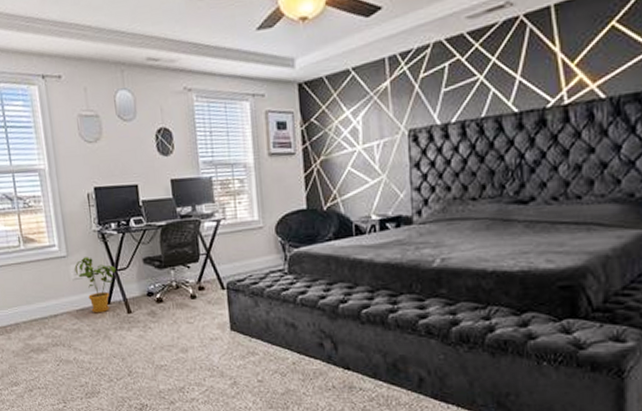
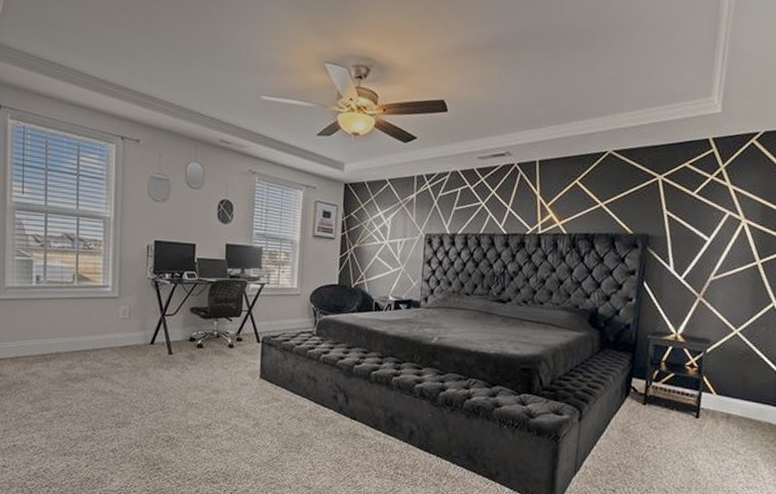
house plant: present [74,257,116,313] -> none [124,300,164,352]

